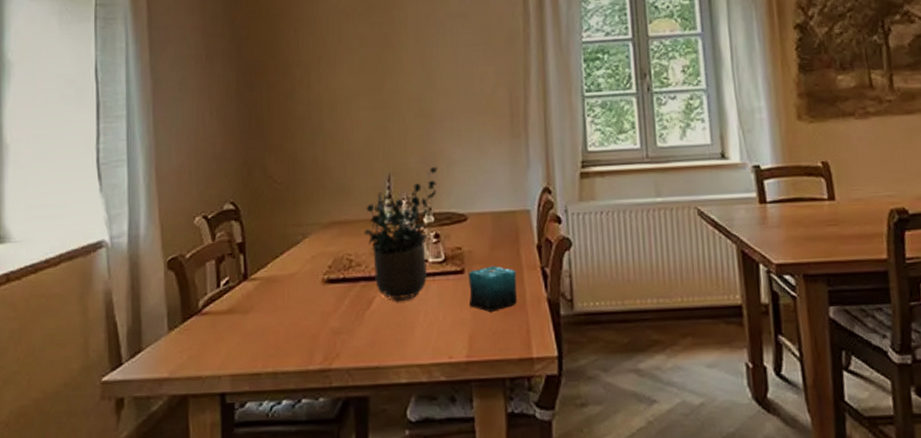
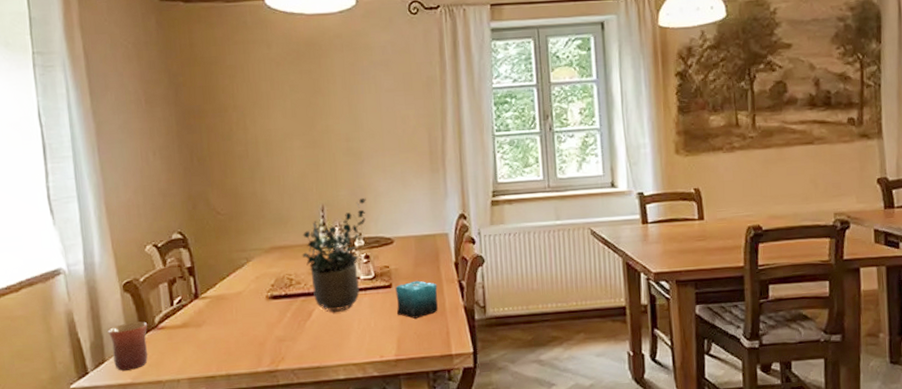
mug: none [147,305,191,363] -> present [107,321,148,371]

